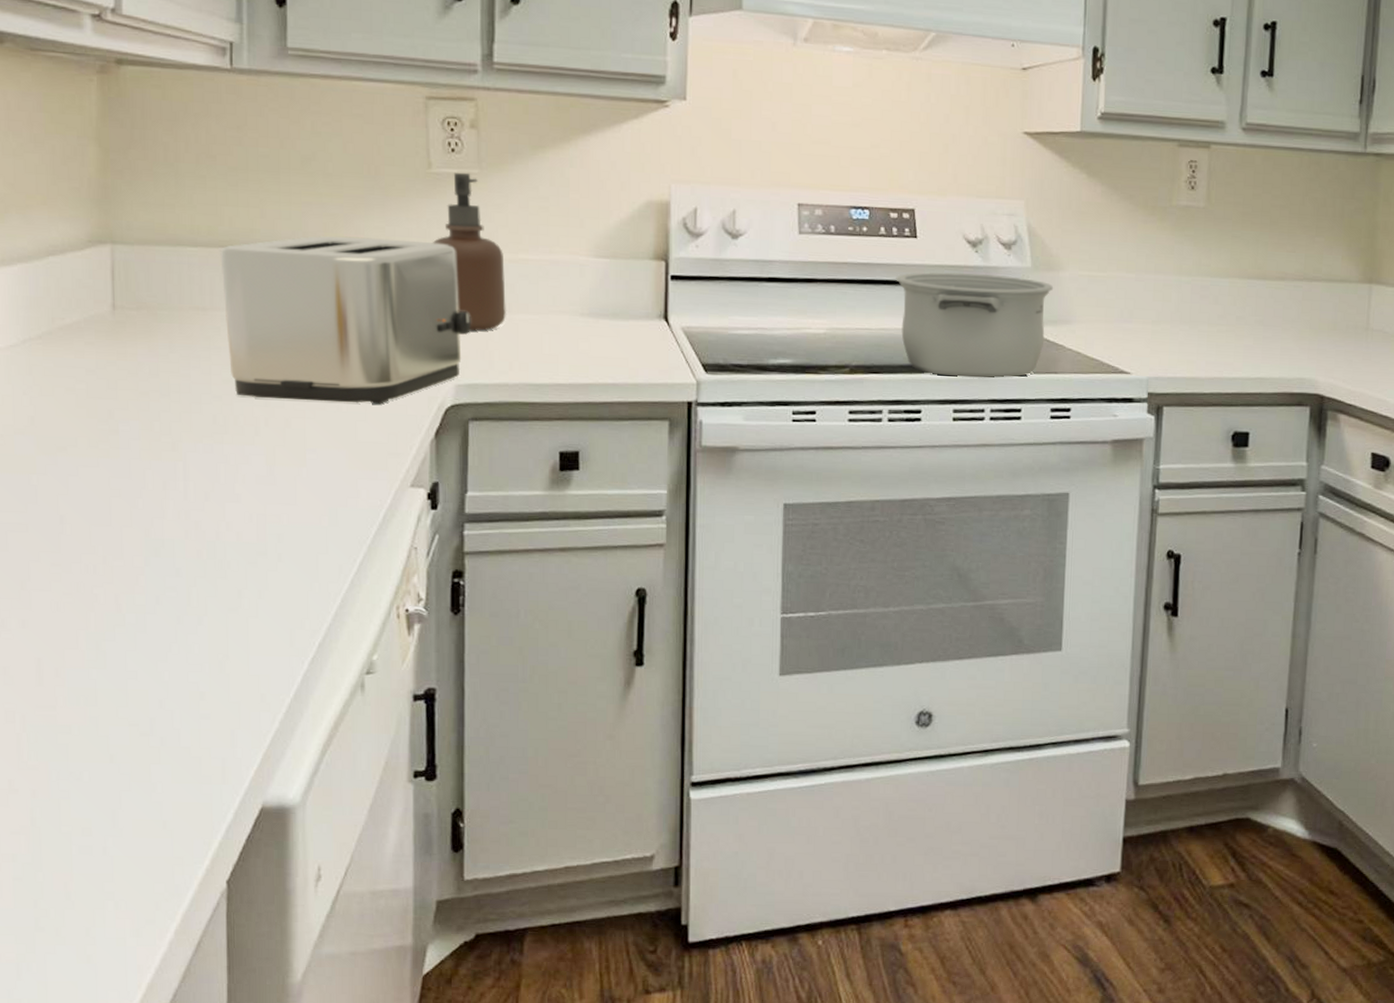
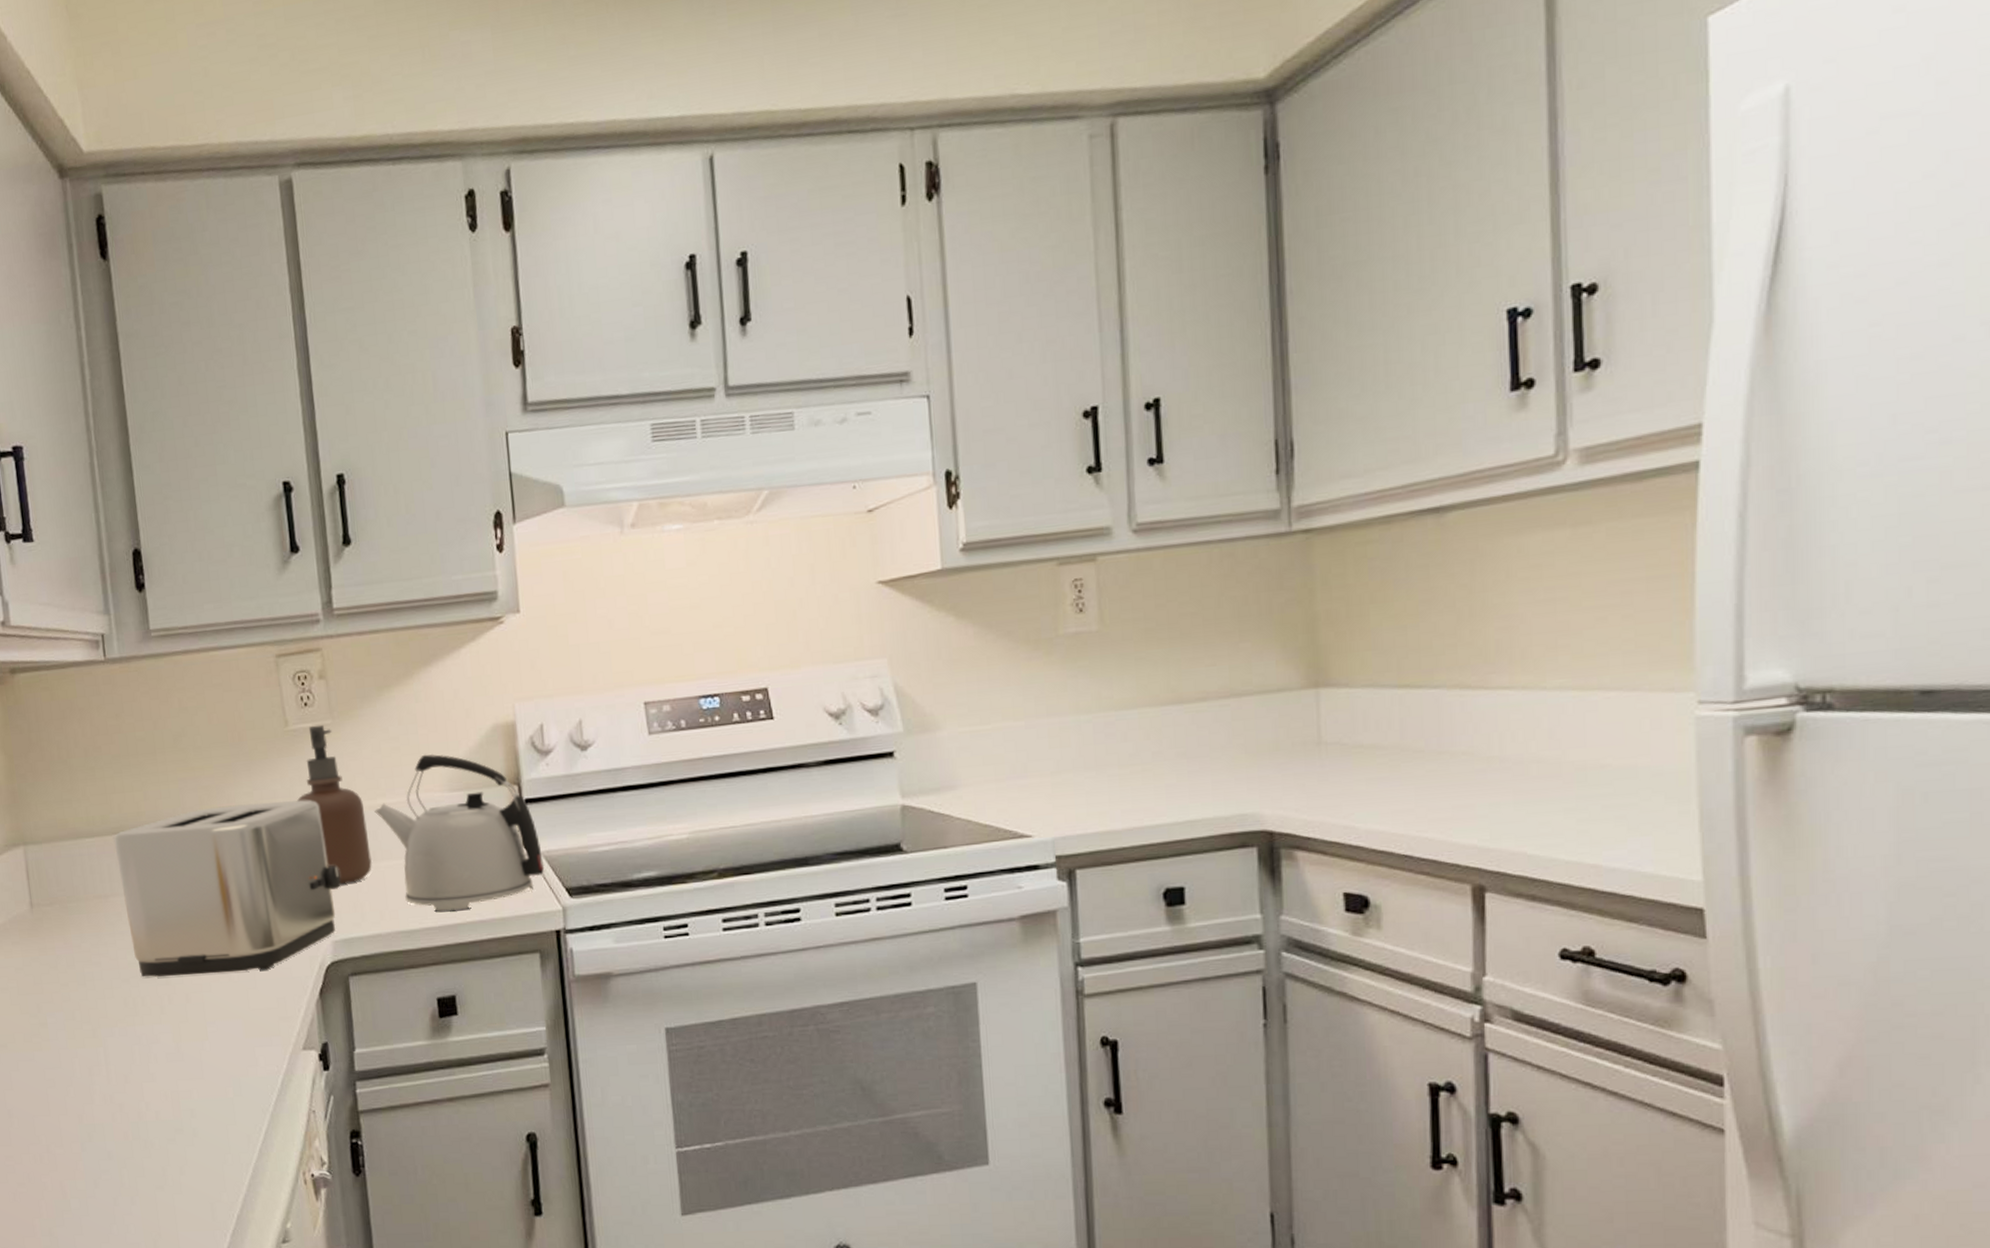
kettle: none [515,218,684,371] -> present [374,754,545,912]
cooking pot: present [896,272,1054,379] -> none [756,745,932,867]

